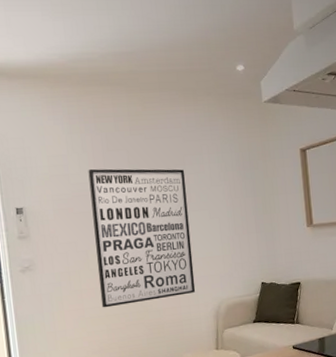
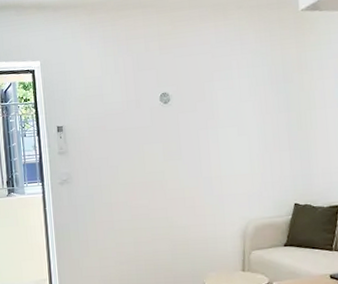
wall art: present [88,168,196,308] -> none [120,85,222,221]

